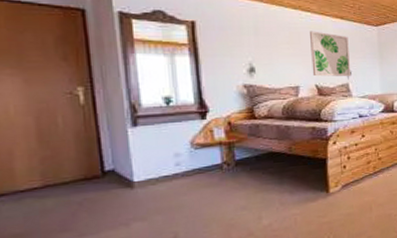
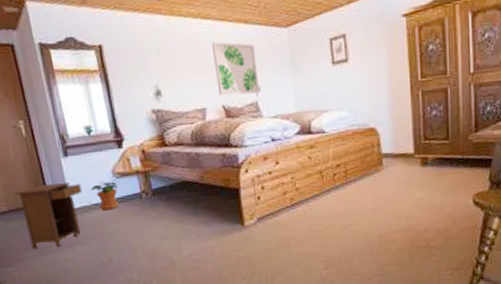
nightstand: none [56,154,150,230] -> present [14,183,82,249]
potted plant: none [161,152,195,183] -> present [90,181,119,211]

